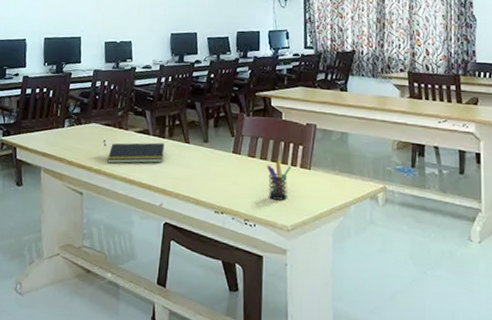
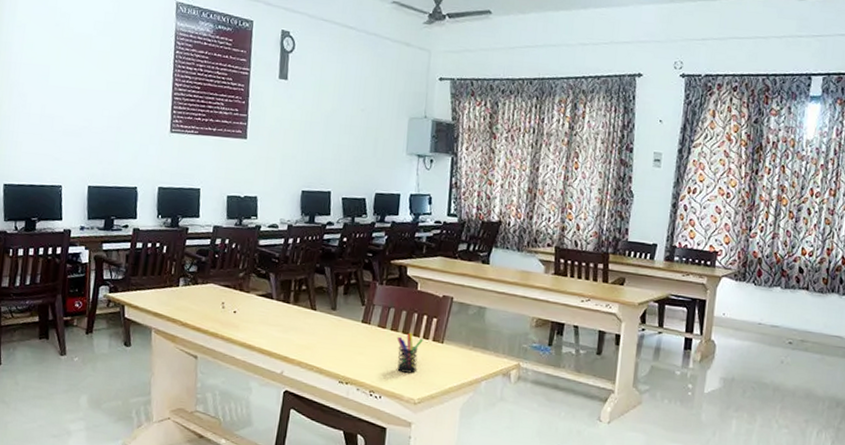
notepad: present [107,142,164,164] -> none [225,306,289,329]

